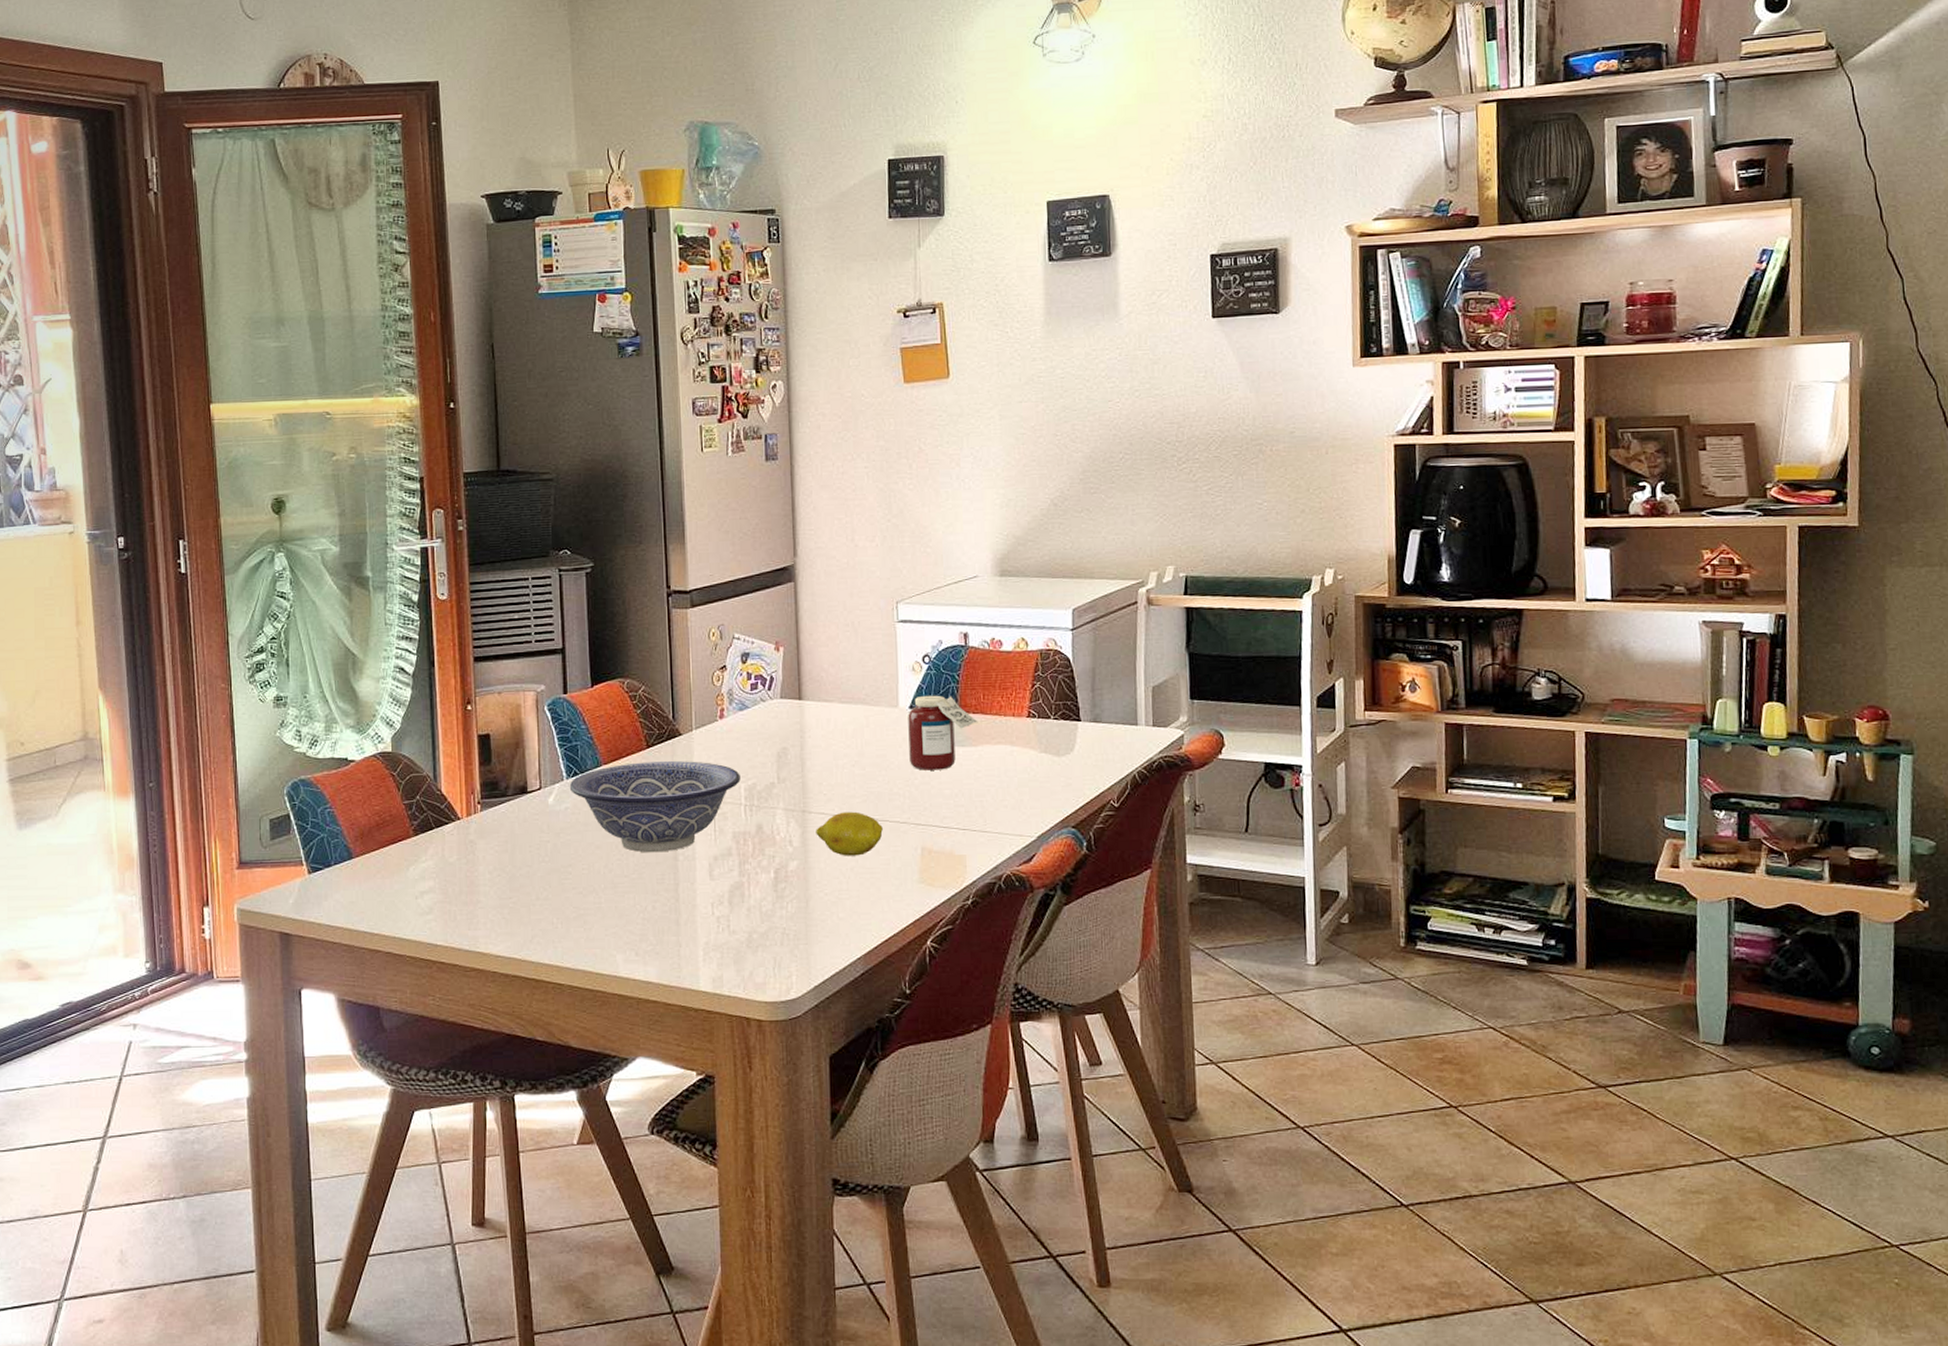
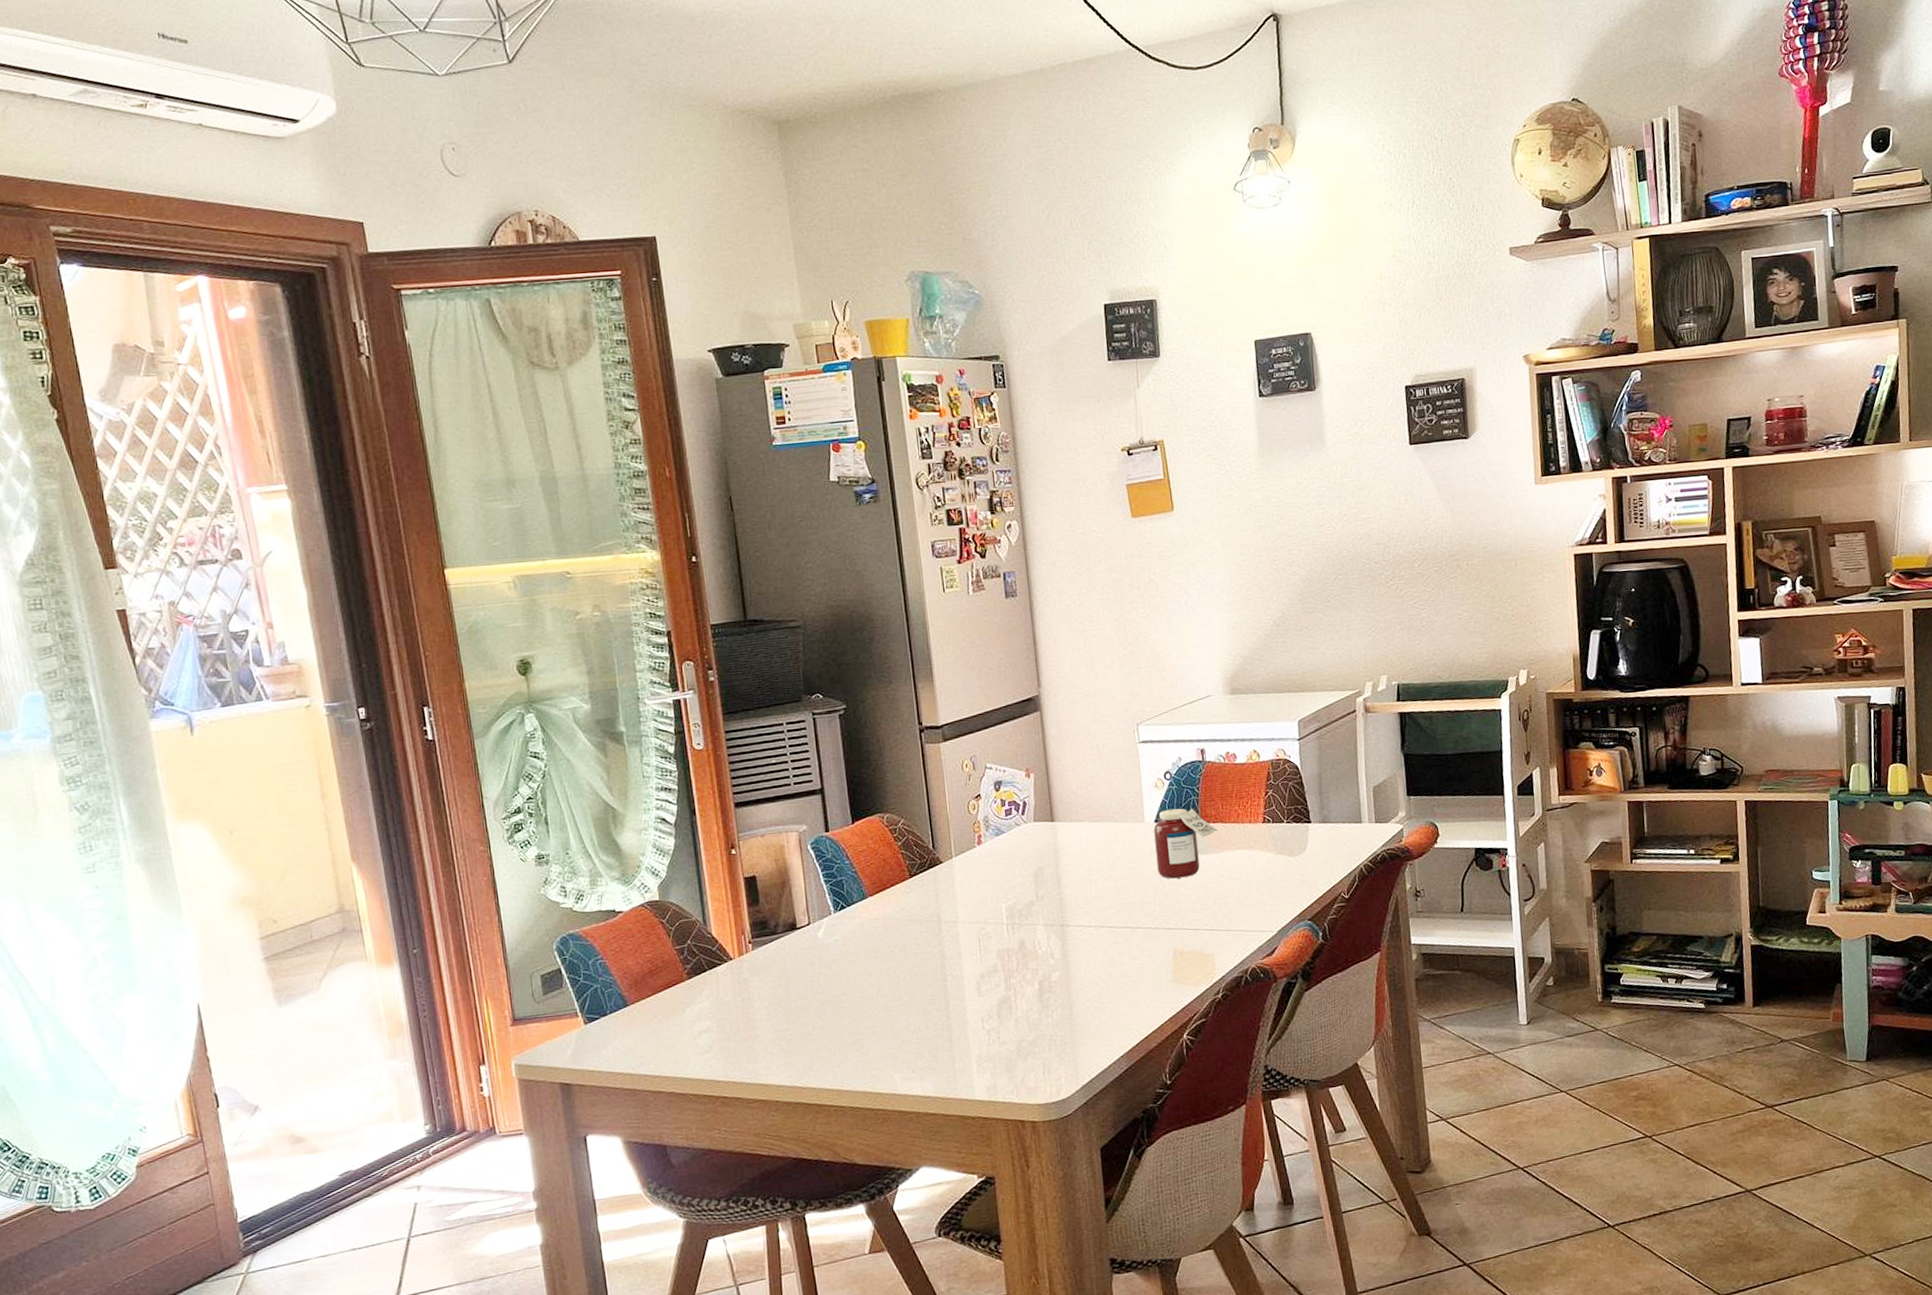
decorative bowl: present [569,761,741,853] -> none [837,886,1001,976]
fruit: present [816,811,883,856] -> none [1074,921,1137,964]

